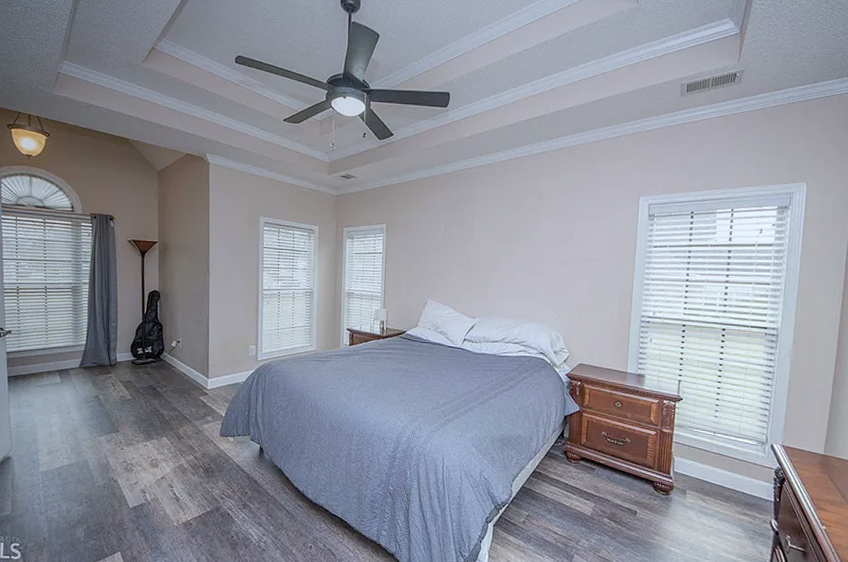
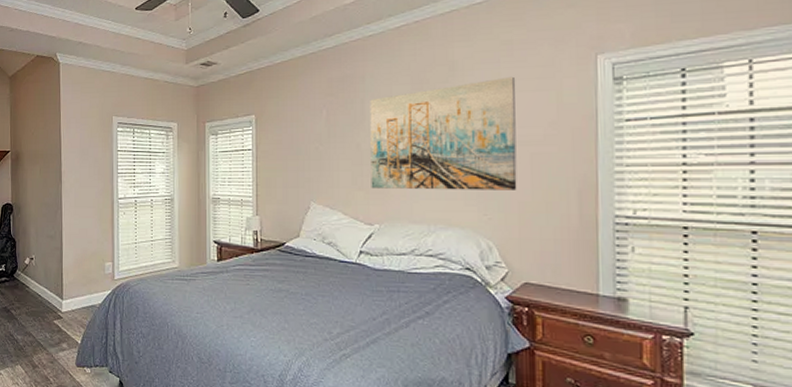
wall art: none [475,208,585,295] -> present [370,76,517,190]

